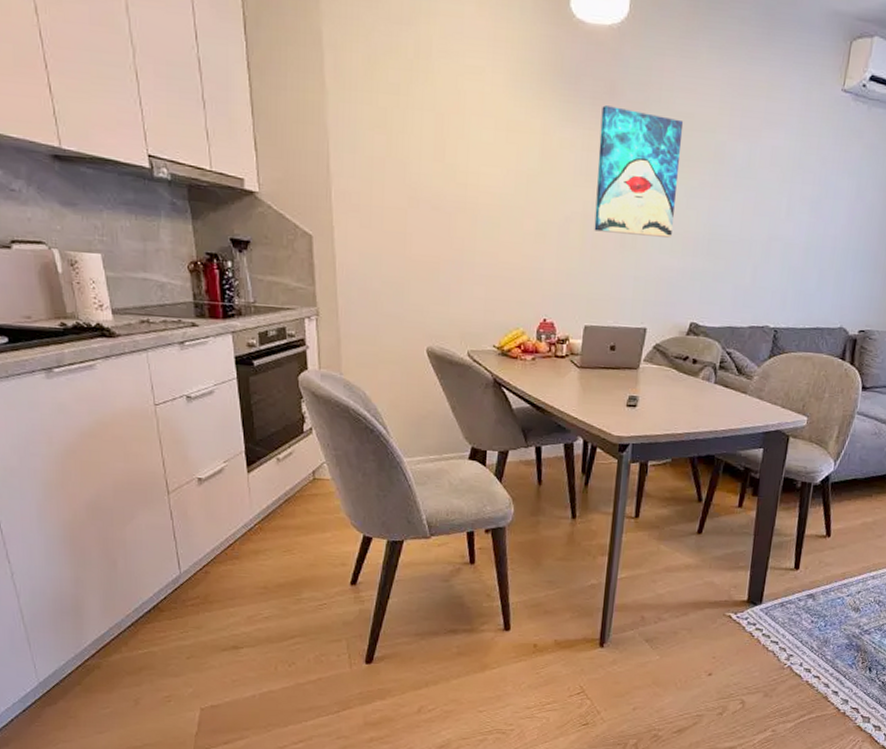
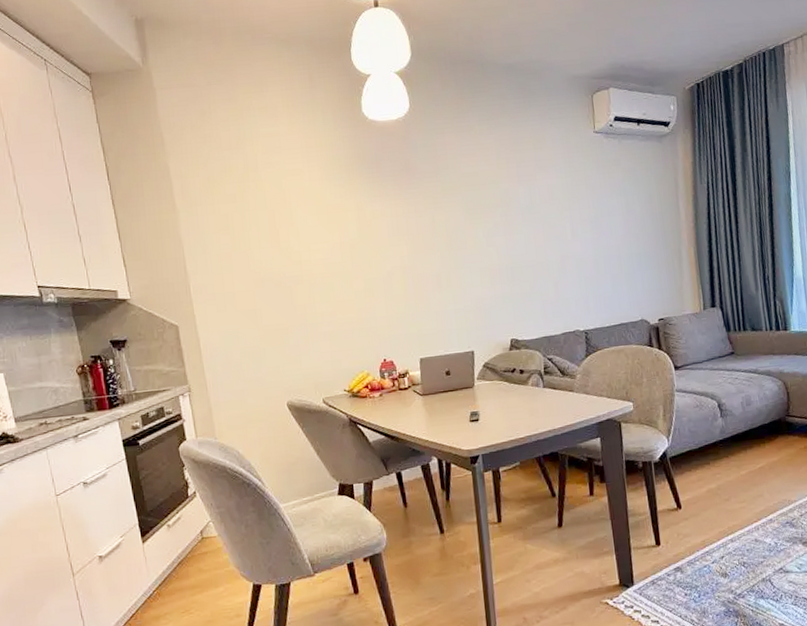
wall art: present [594,105,684,238] -> none [402,178,479,279]

